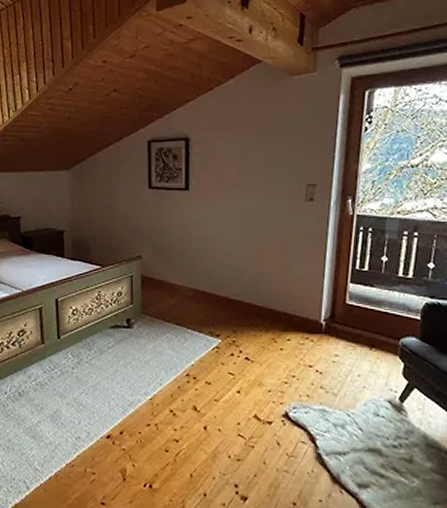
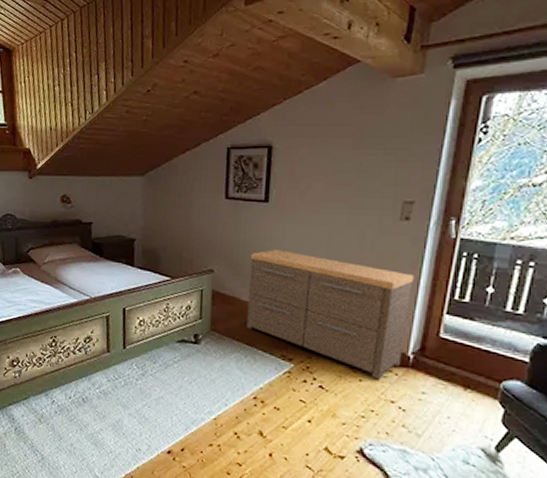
dresser: none [175,234,321,347] -> present [246,250,414,380]

